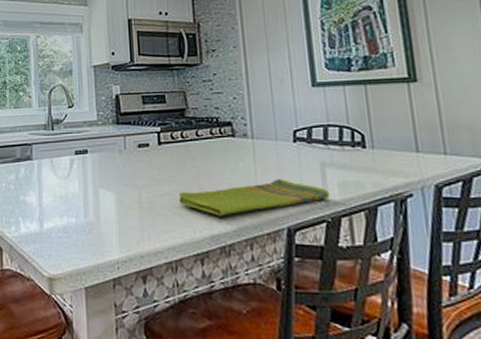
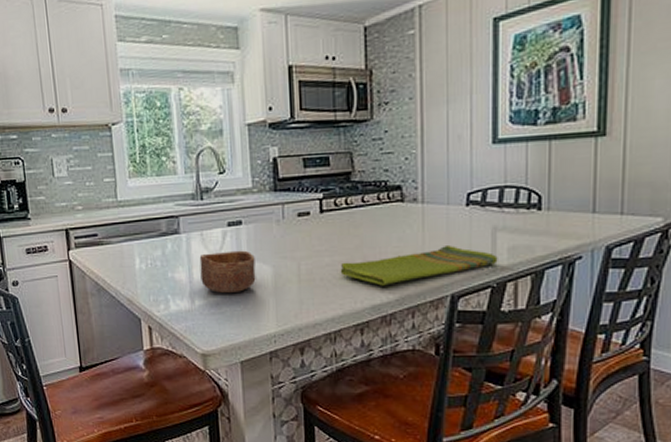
bowl: none [49,177,100,217] -> present [199,250,256,293]

